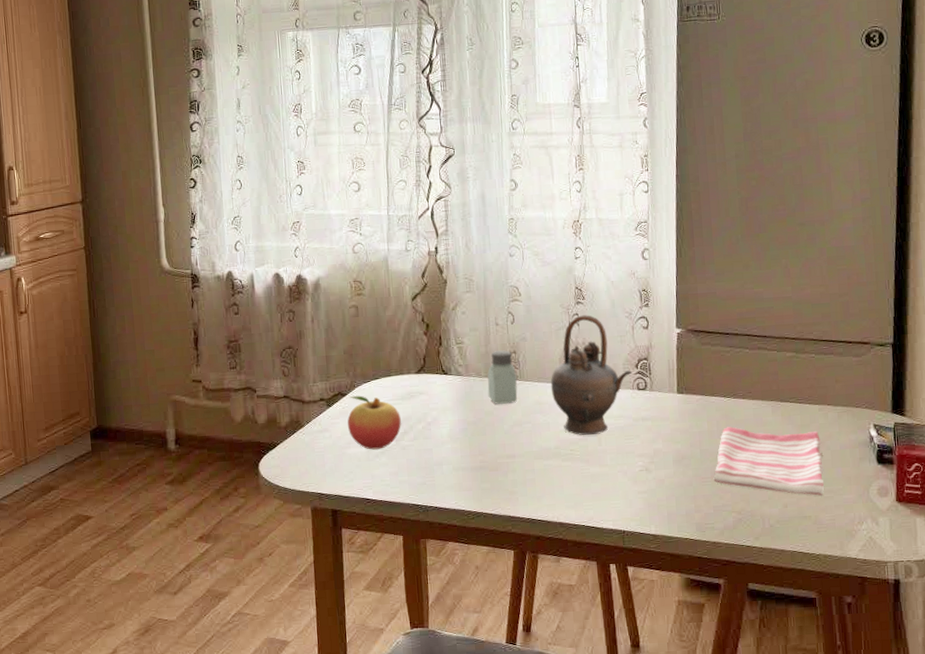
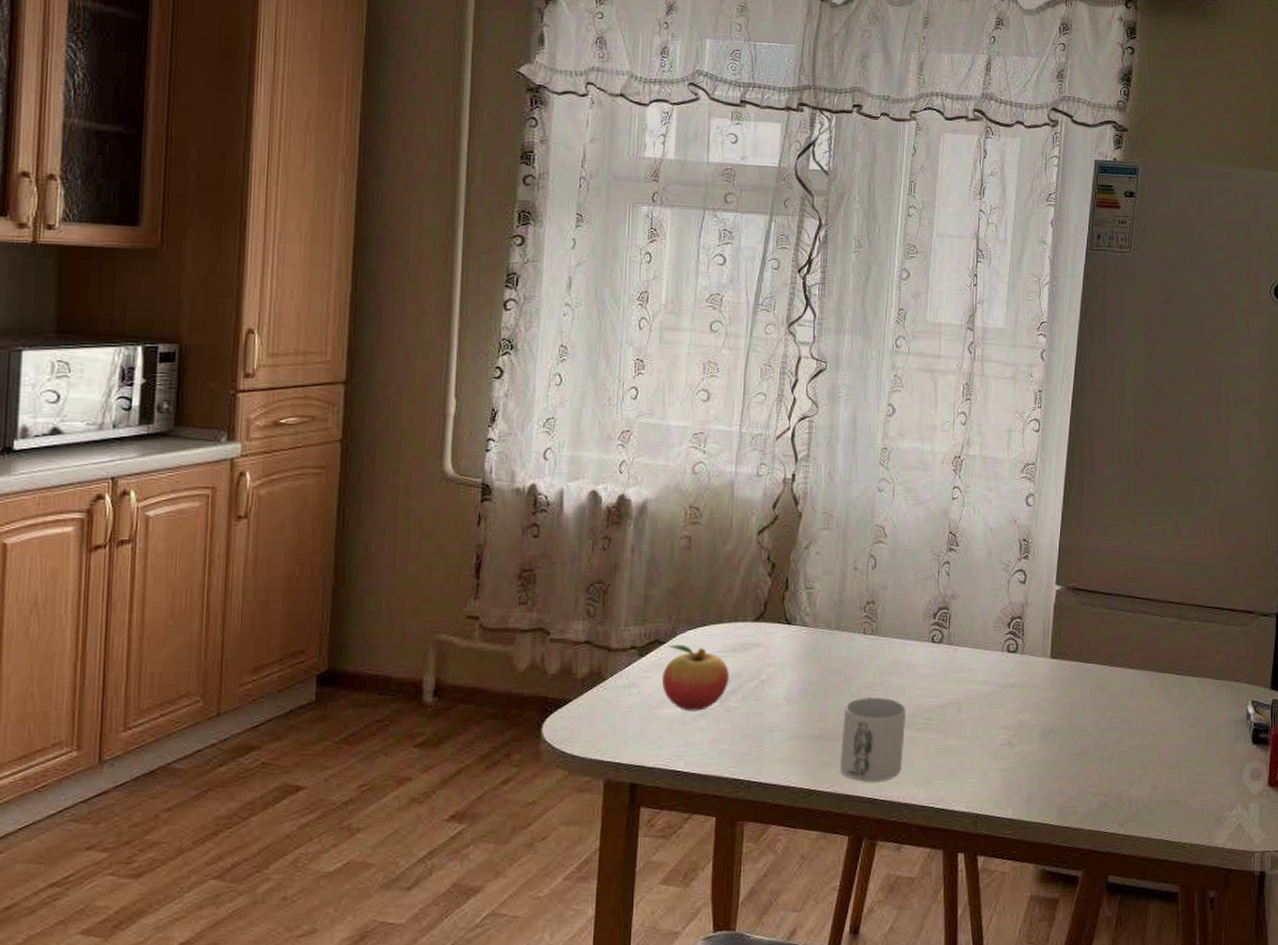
saltshaker: present [487,350,518,404] -> none [837,599,872,662]
mug: none [499,433,554,505] -> present [840,697,906,782]
teapot: present [550,315,633,436] -> none [910,564,1004,703]
dish towel: present [713,427,825,497] -> none [1081,698,1198,779]

